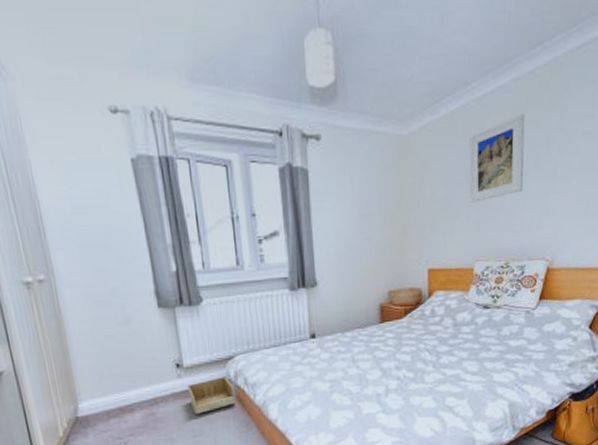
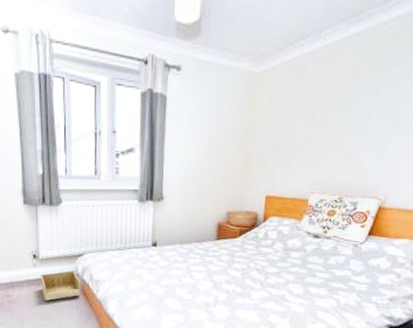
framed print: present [469,113,525,203] -> none [312,61,374,139]

